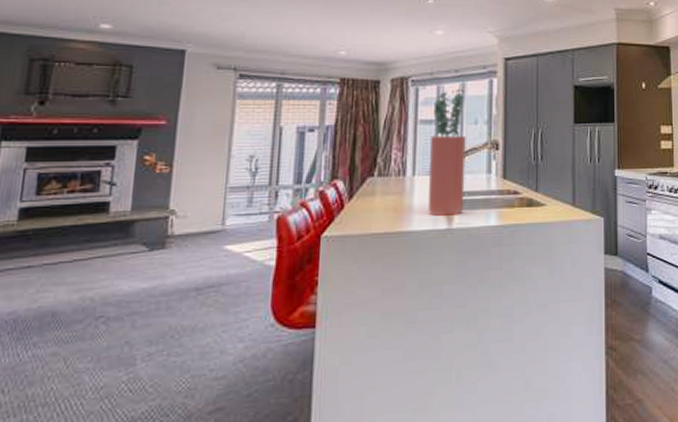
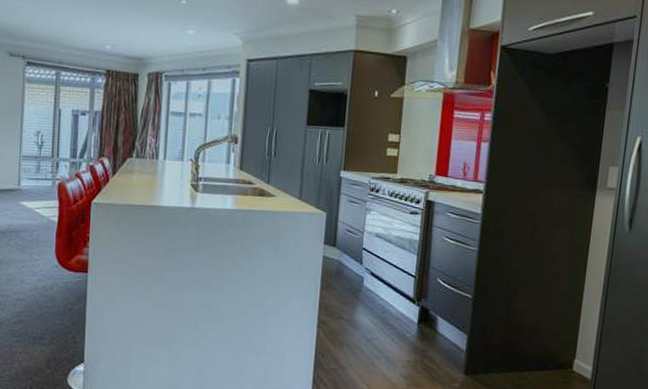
vase: present [427,83,466,216] -> none [175,80,210,197]

